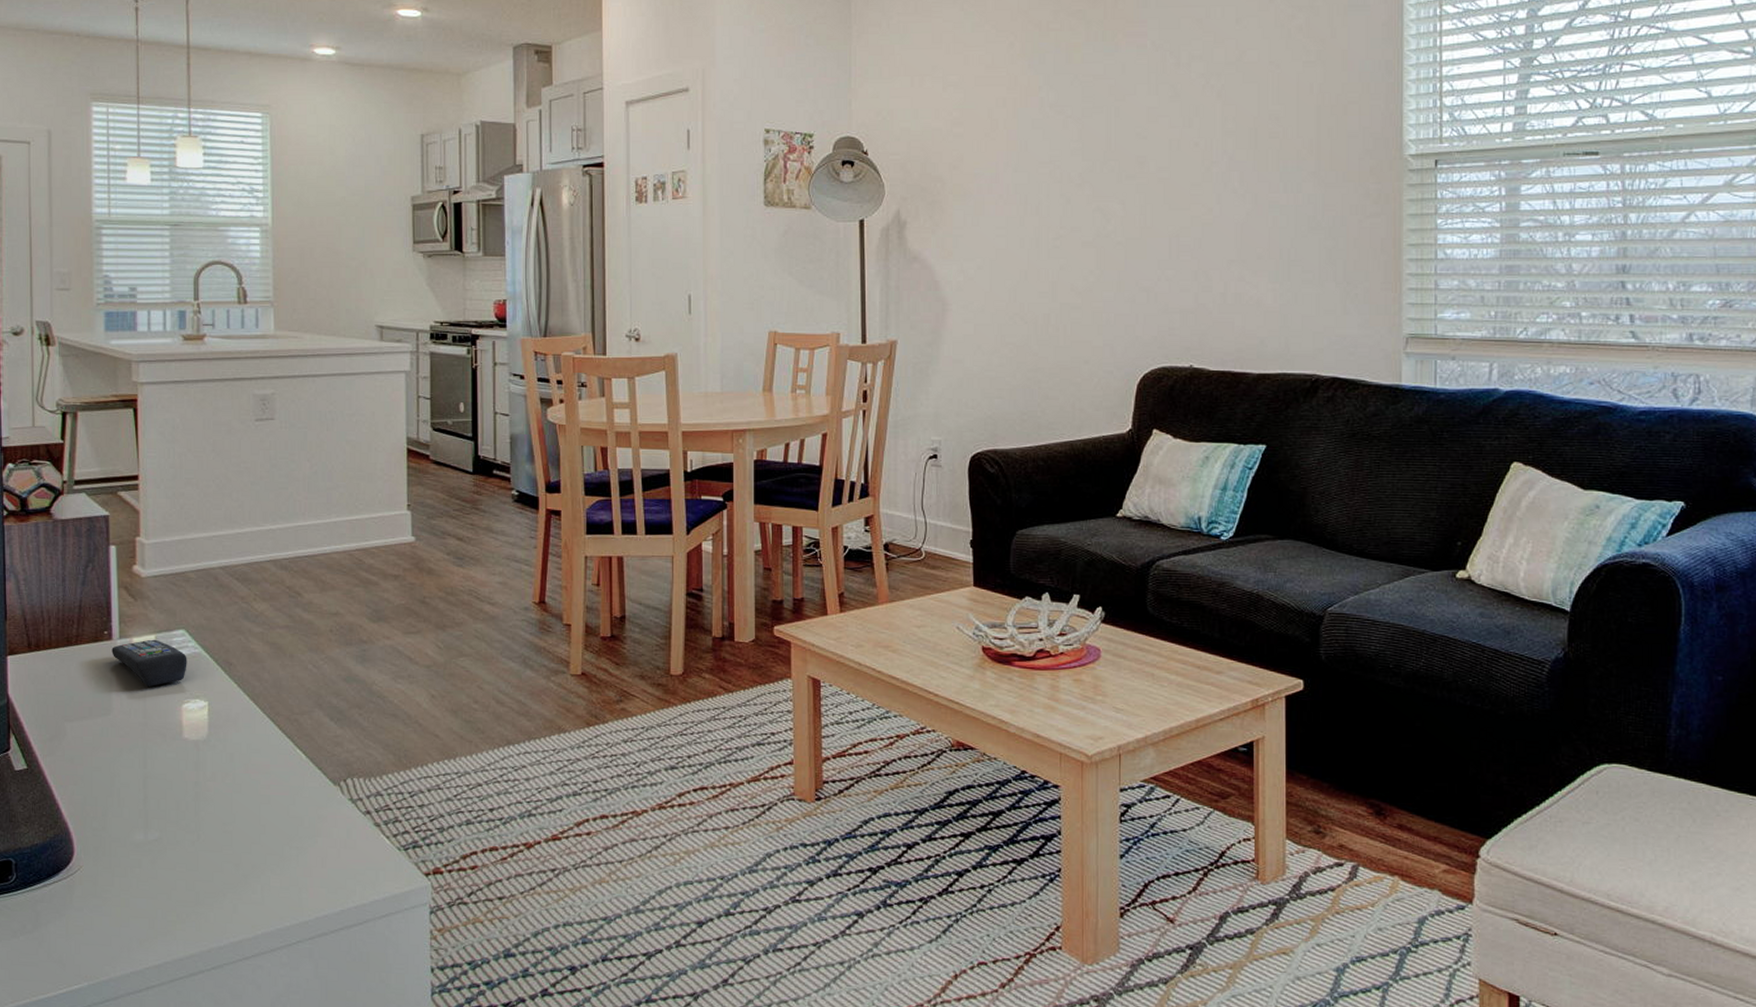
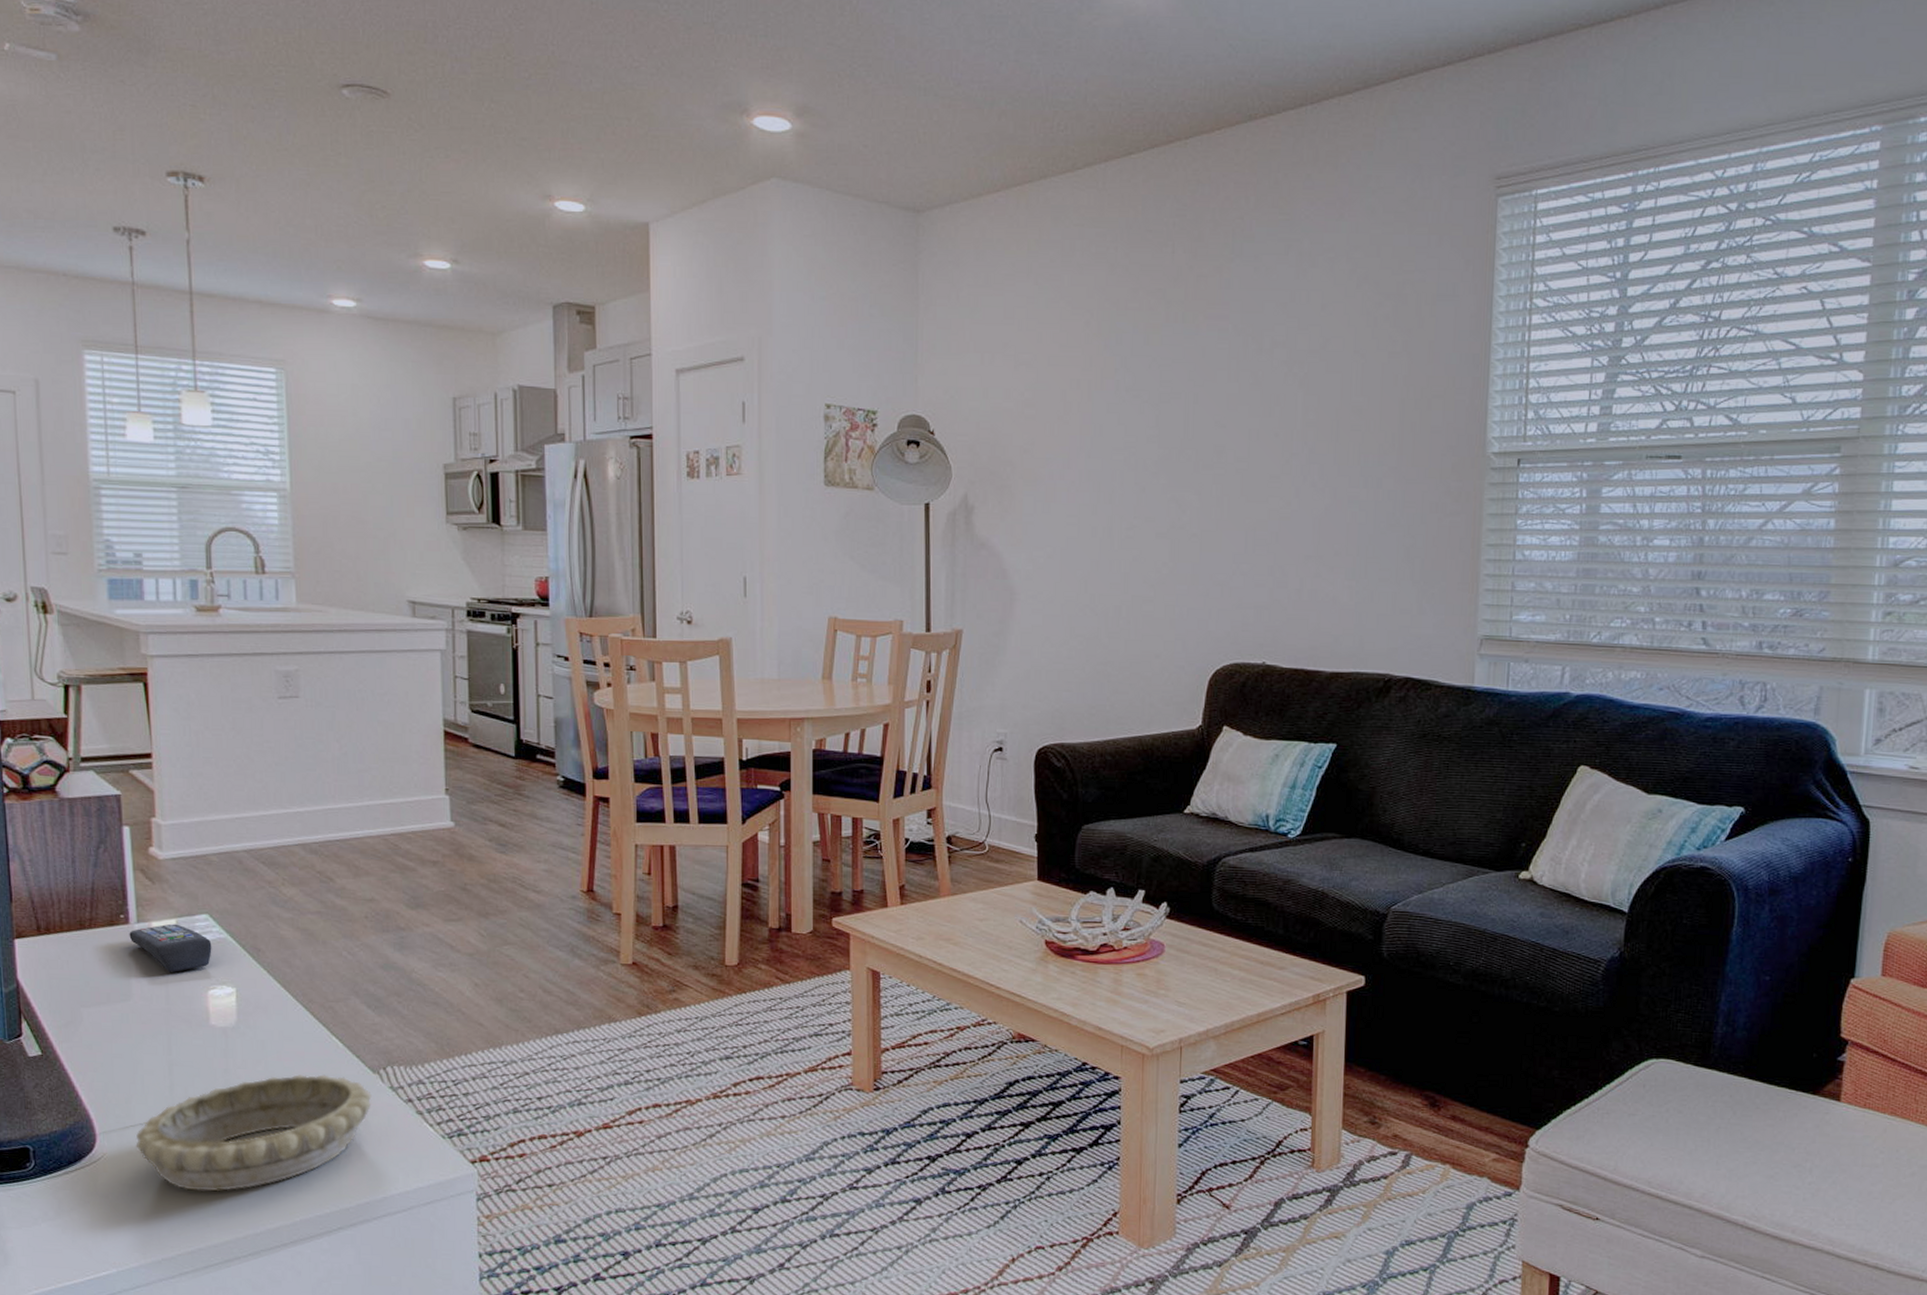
decorative bowl: none [110,787,332,904] -> present [136,1074,372,1191]

